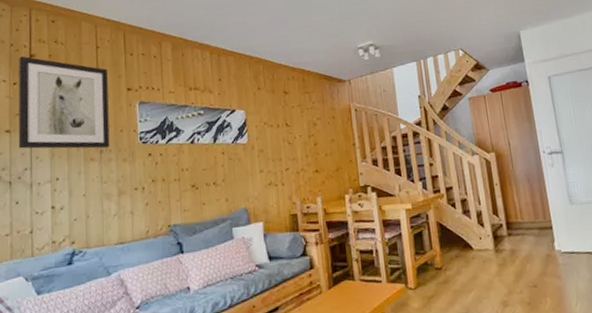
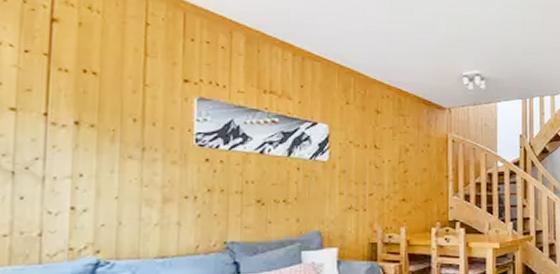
wall art: present [18,56,110,149] -> none [27,17,159,146]

